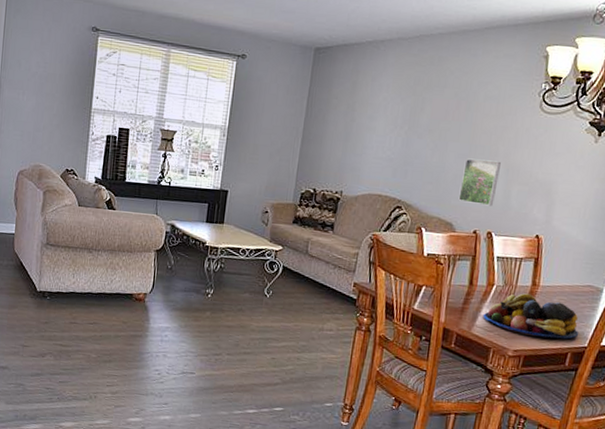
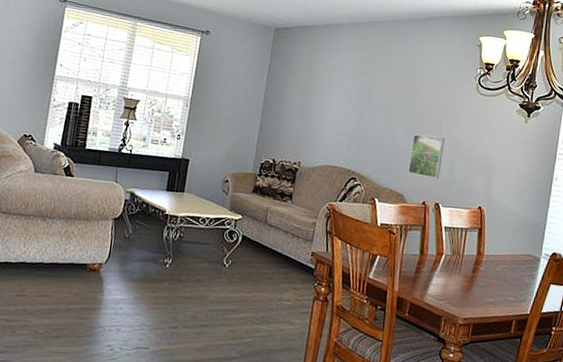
fruit bowl: present [482,293,579,340] -> none [433,262,522,307]

